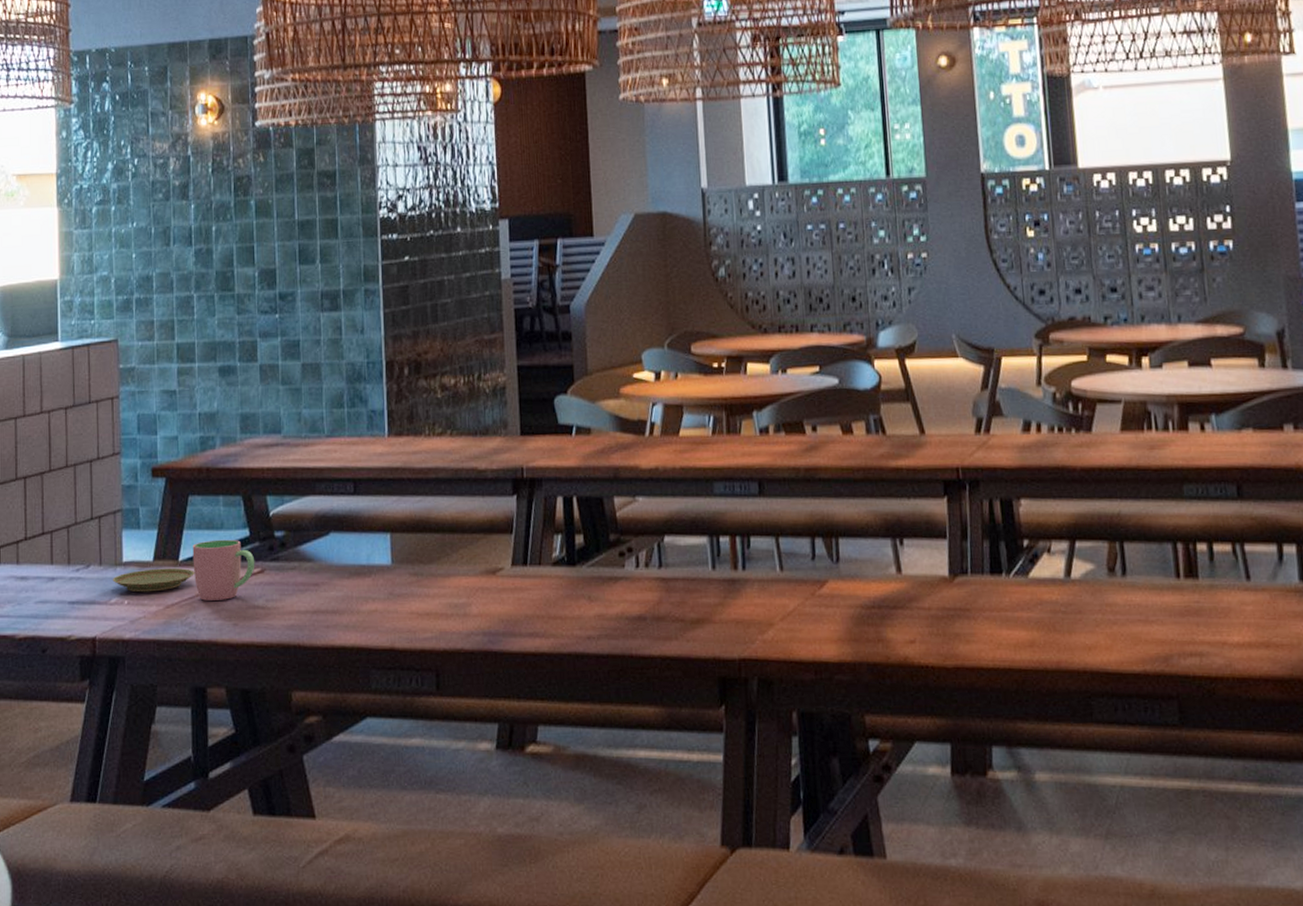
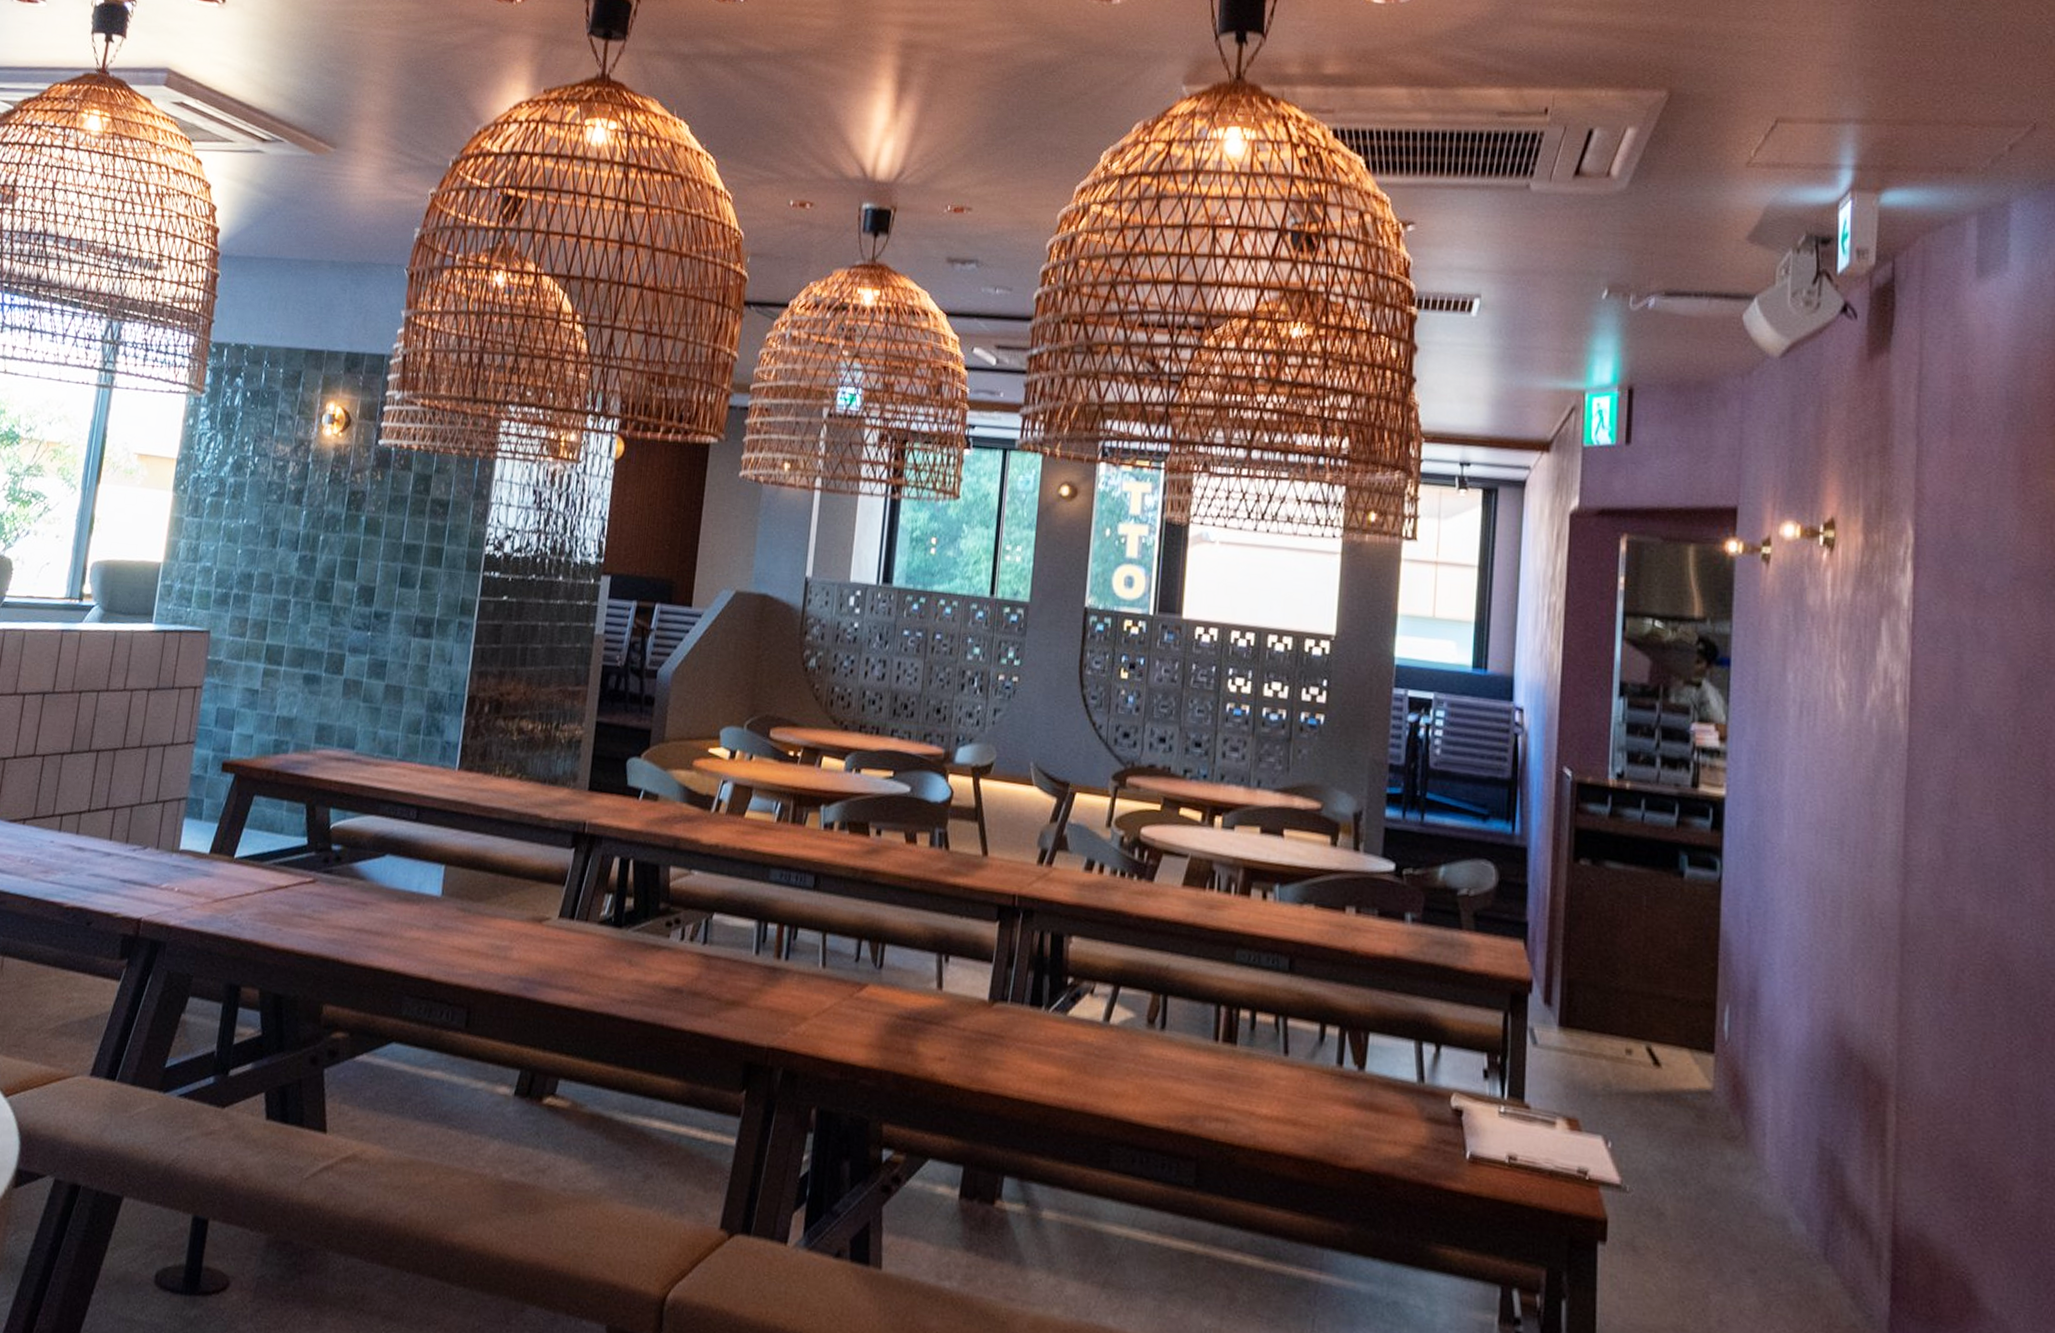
plate: present [113,567,196,593] -> none [167,860,249,884]
cup: present [192,539,255,601] -> none [246,842,309,904]

